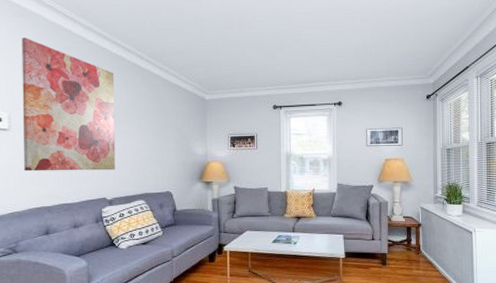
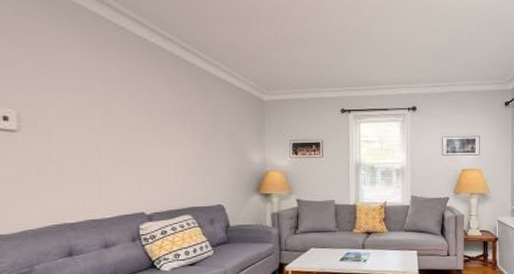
wall art: present [22,38,116,172] -> none [33,19,156,182]

